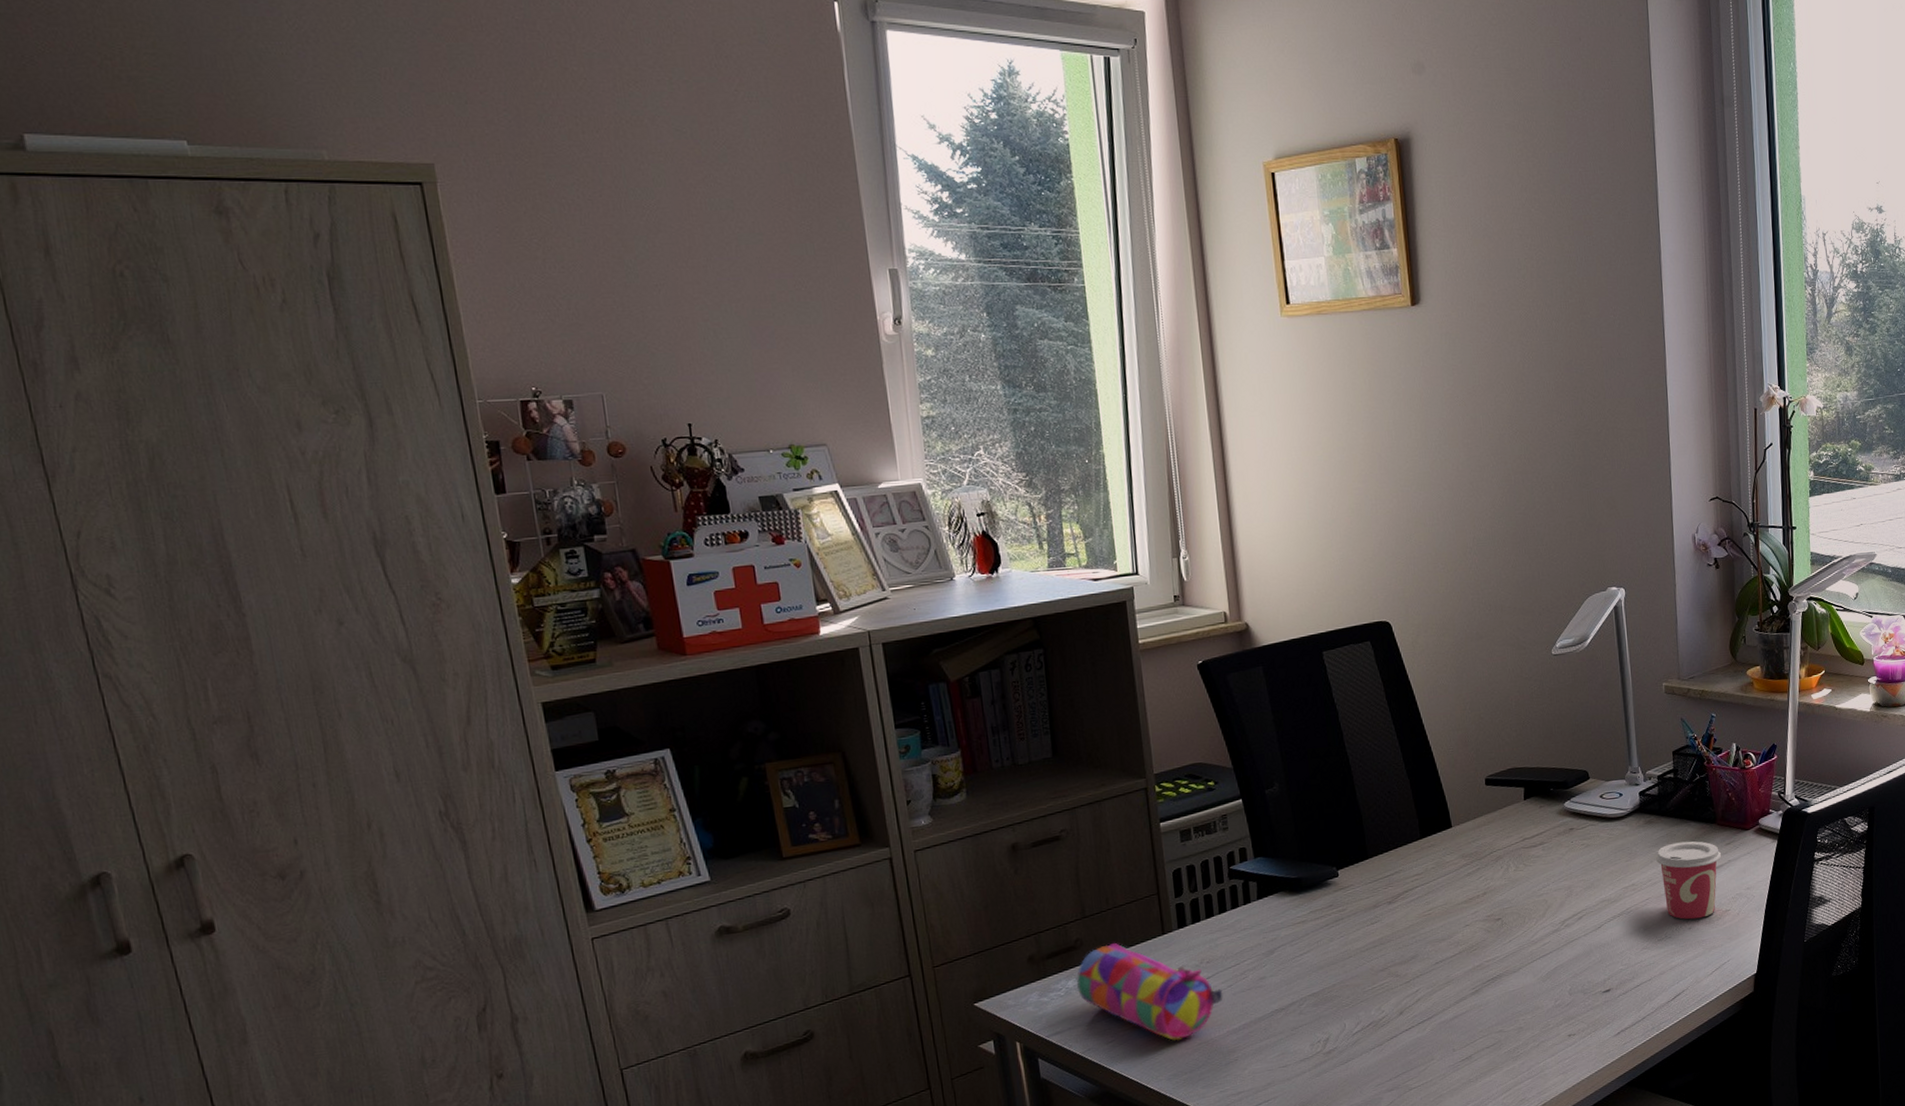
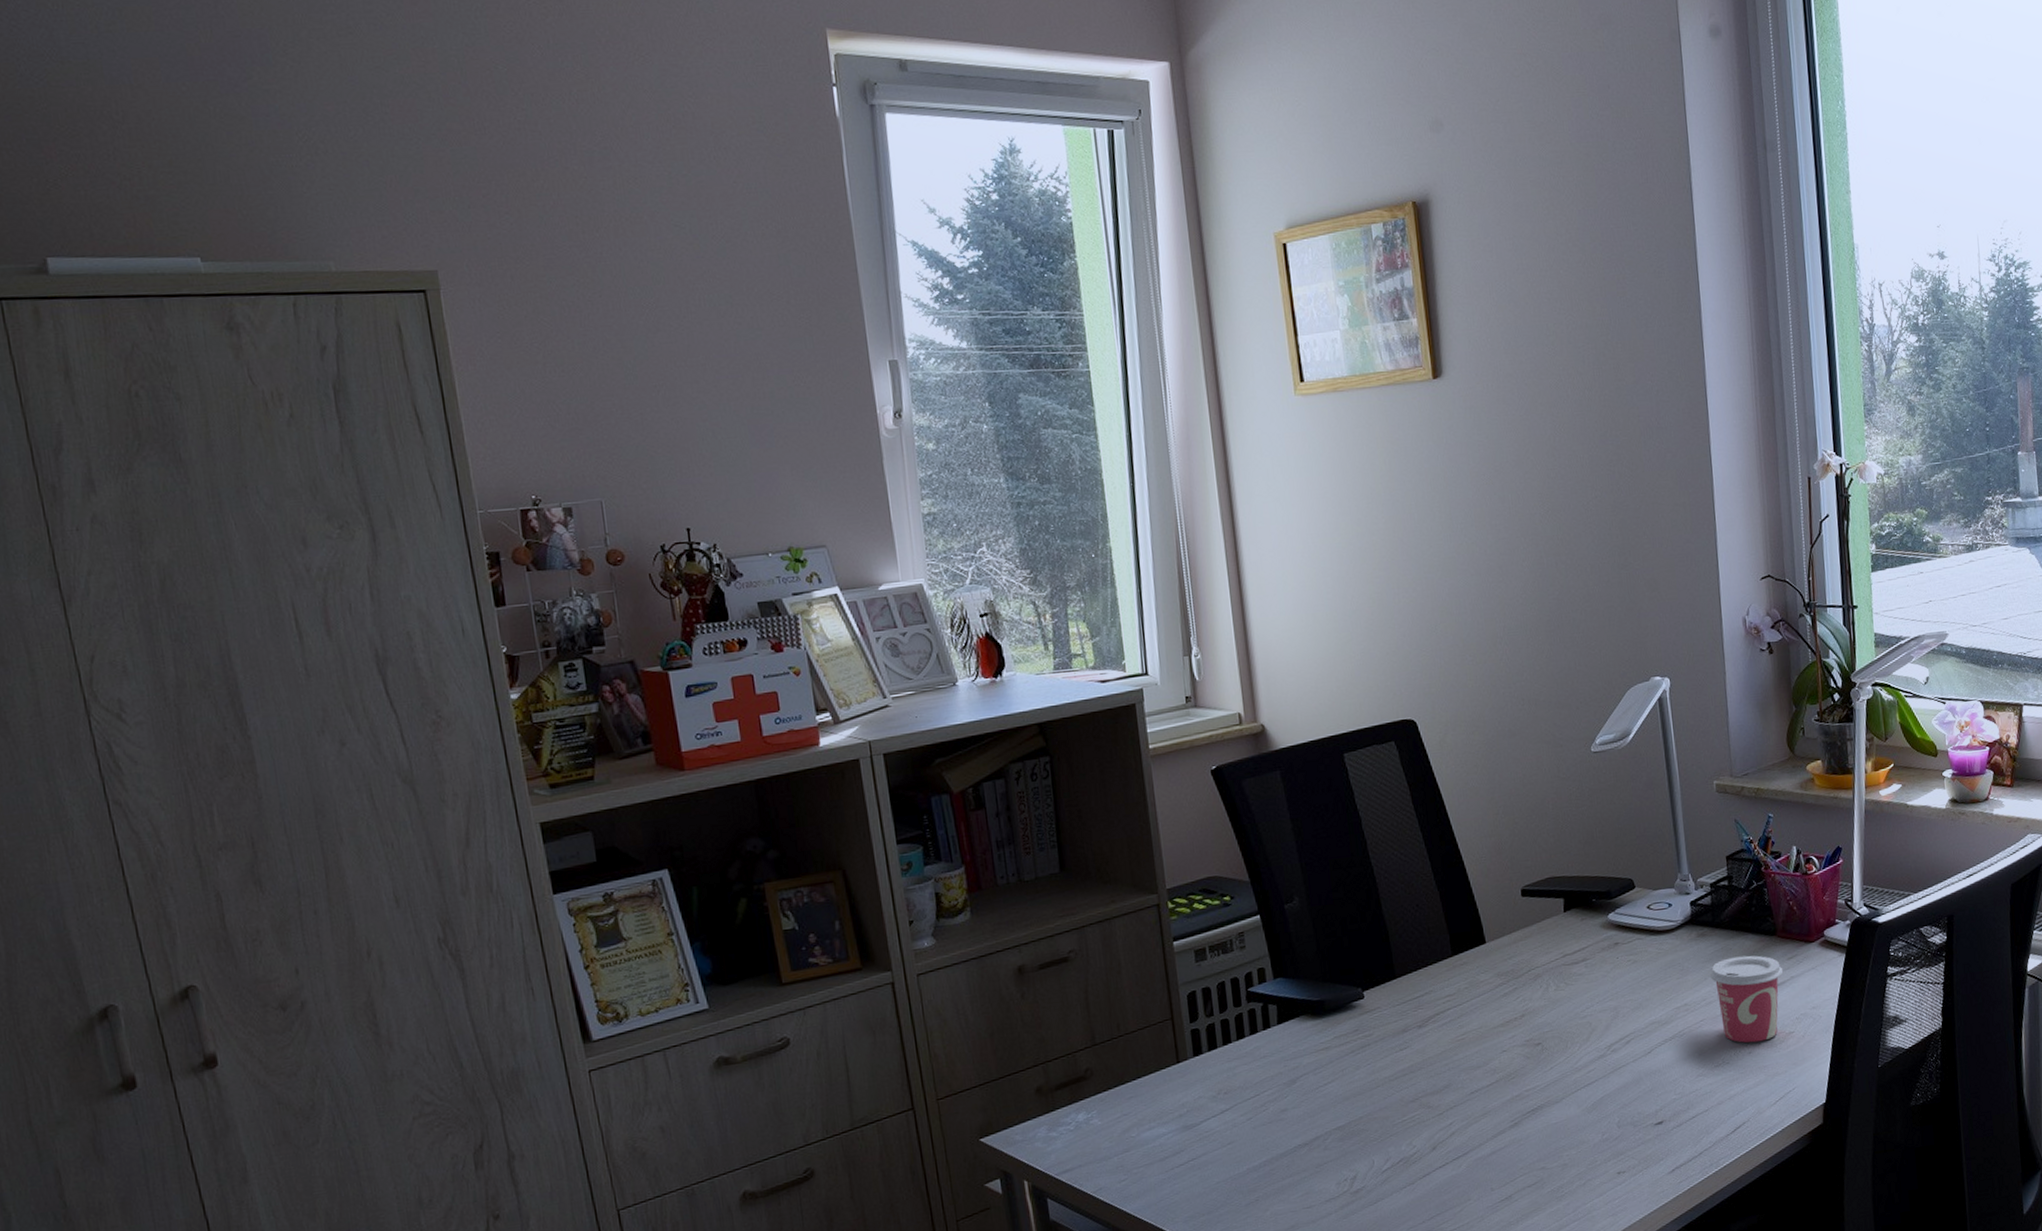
pencil case: present [1076,943,1223,1041] -> none [1087,1073,1243,1179]

